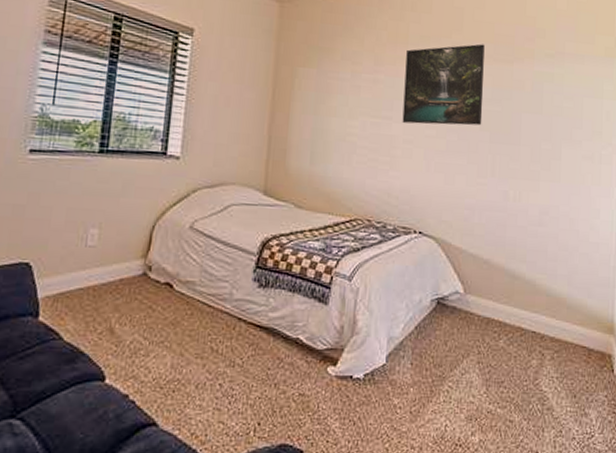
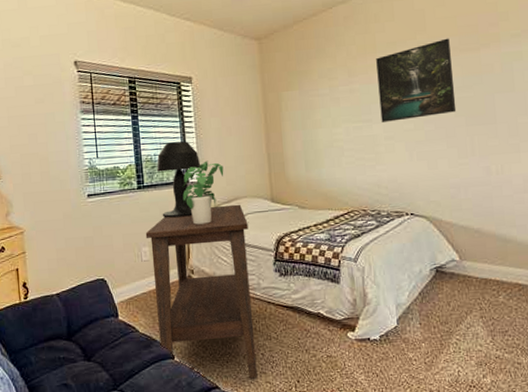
side table: none [89,190,231,415] -> present [145,204,258,378]
table lamp: none [124,102,186,198] -> present [156,141,201,218]
potted plant: none [155,132,213,210] -> present [182,160,224,225]

